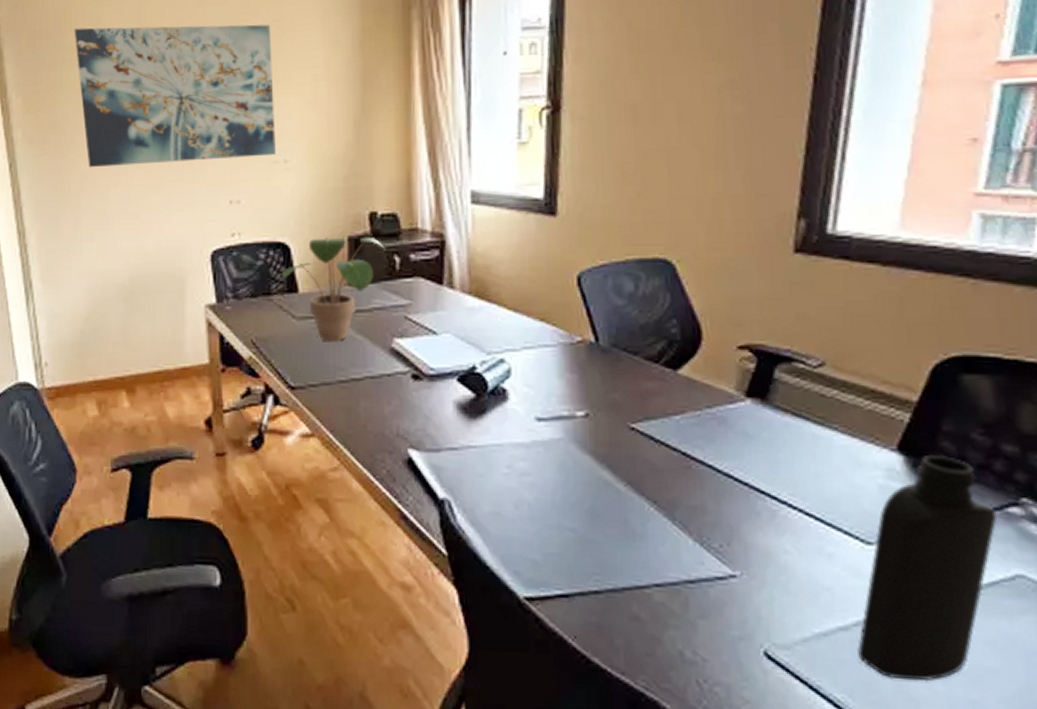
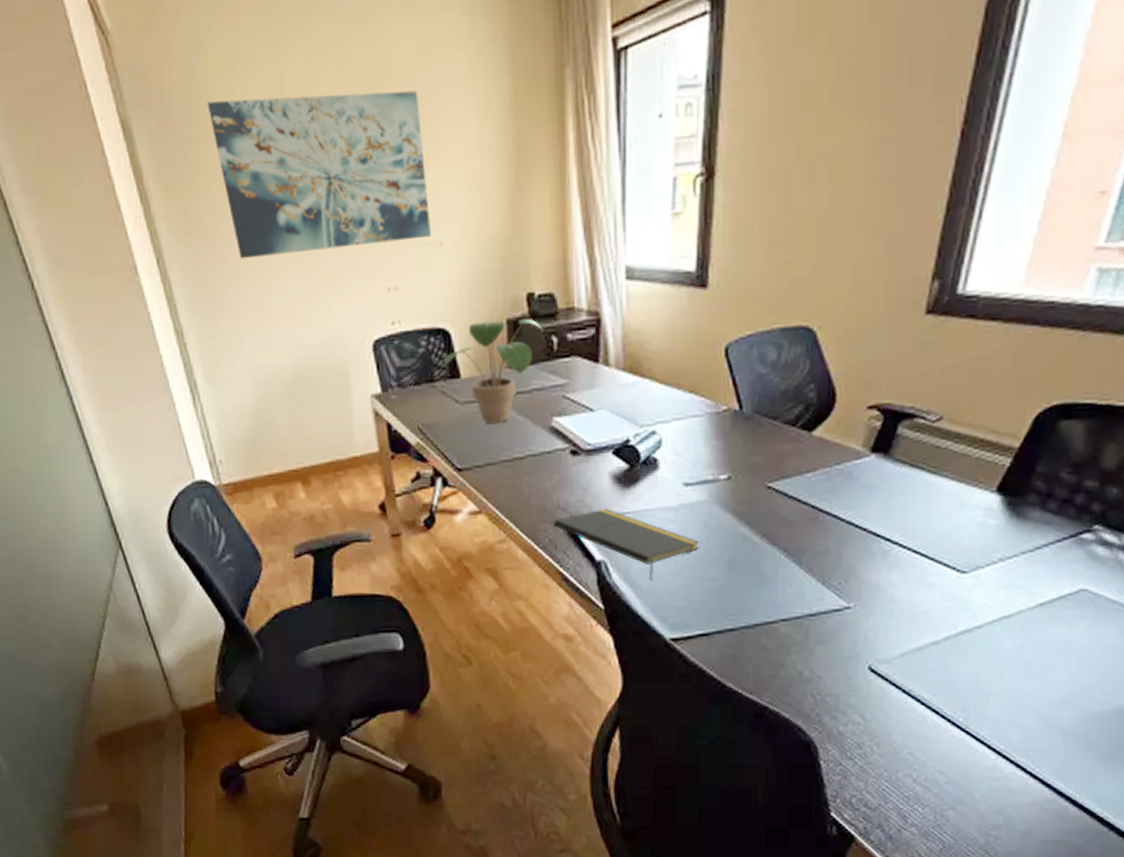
notepad: none [392,440,556,526] -> present [553,508,700,581]
bottle: present [857,456,998,682] -> none [944,494,1072,680]

